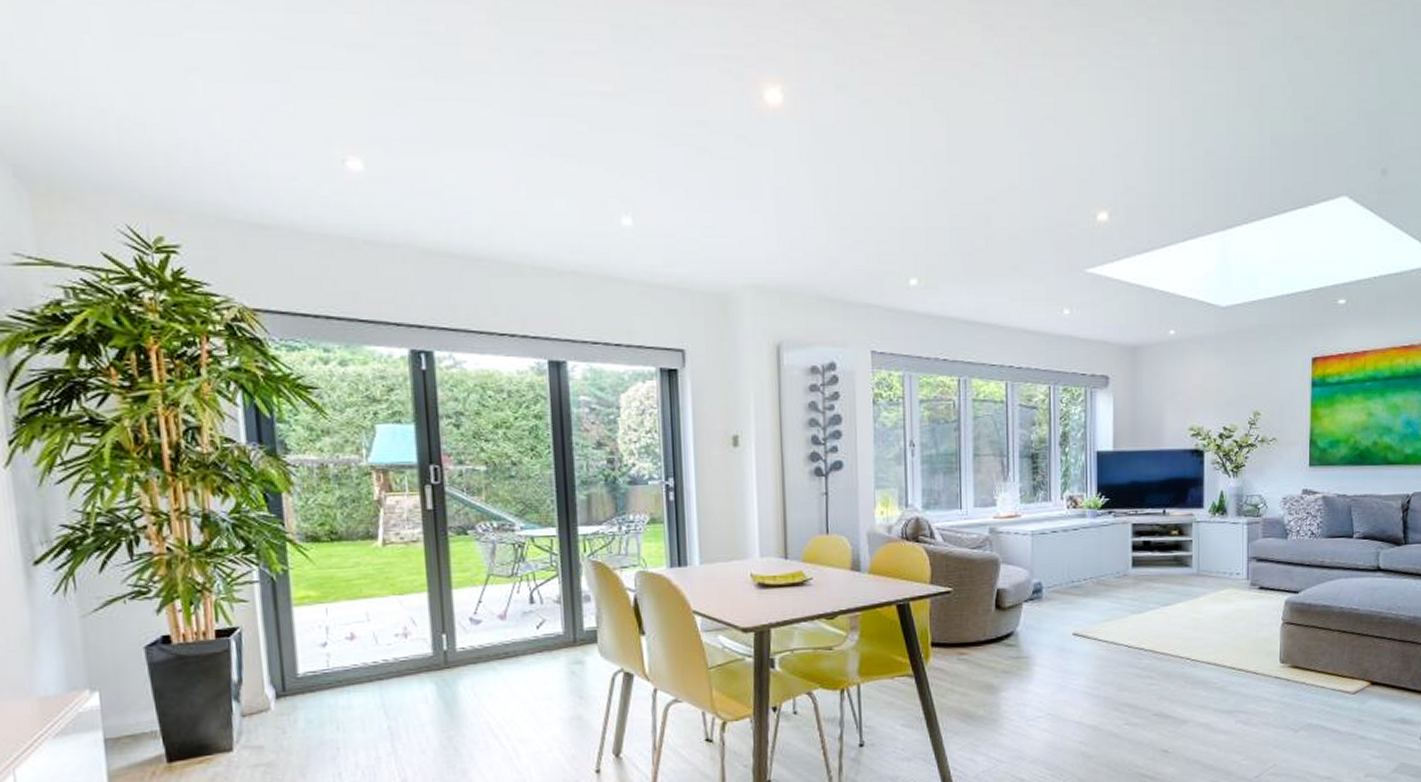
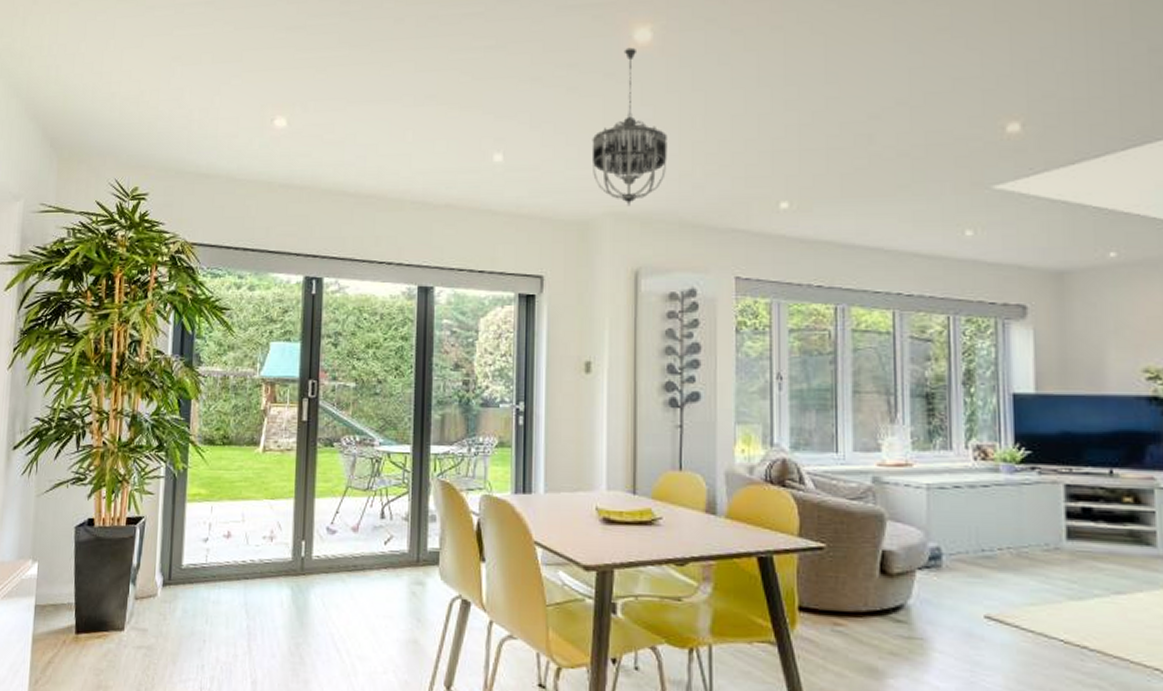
chandelier: none [726,108,804,279] -> present [591,47,667,207]

